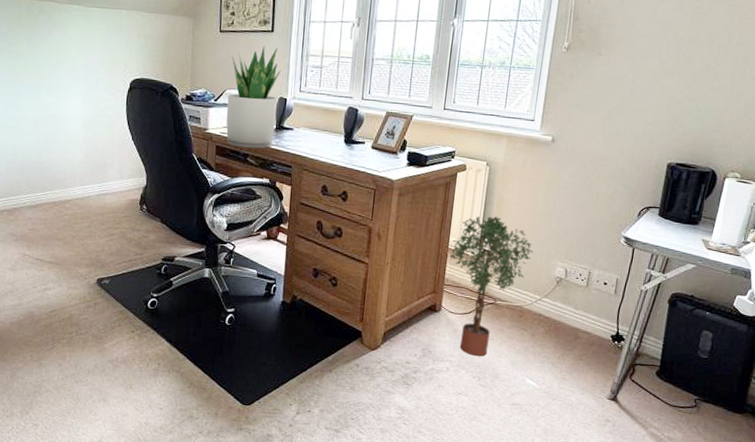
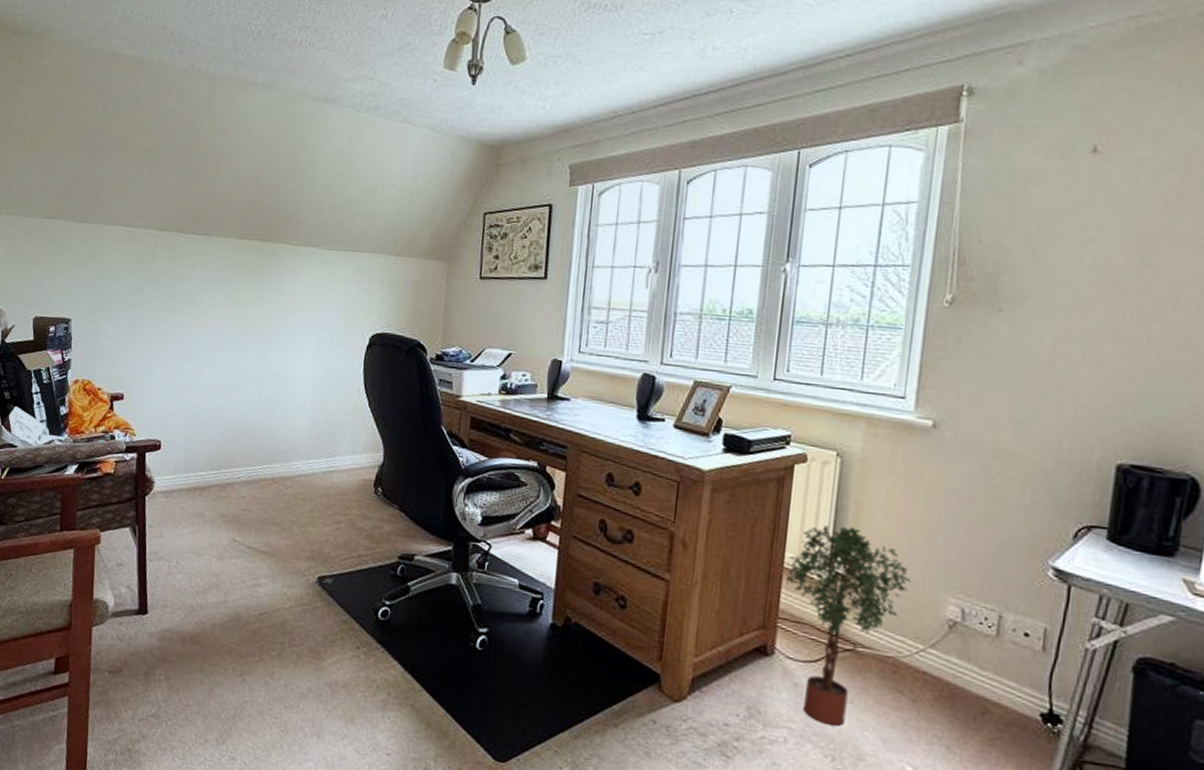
planter: present [226,46,282,149] -> none [484,295,556,423]

